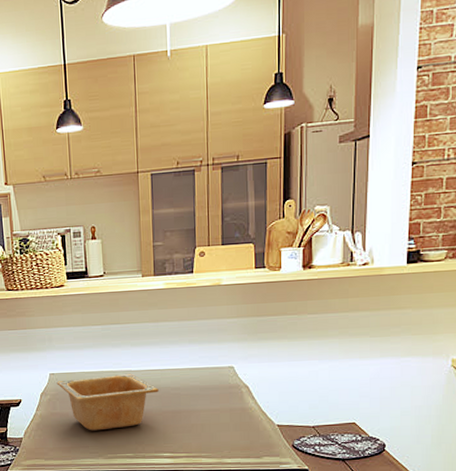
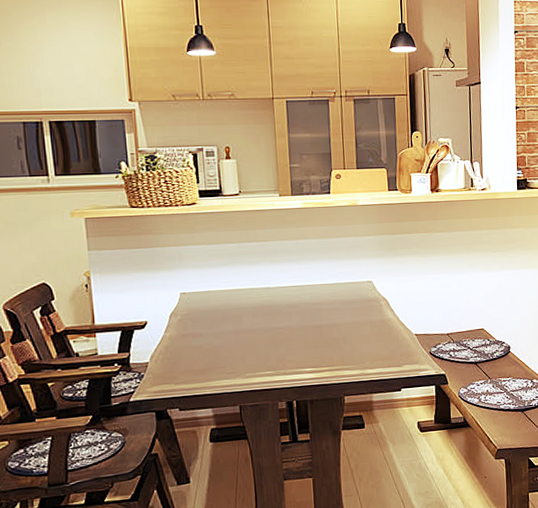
serving bowl: present [56,373,159,431] -> none [188,290,299,351]

